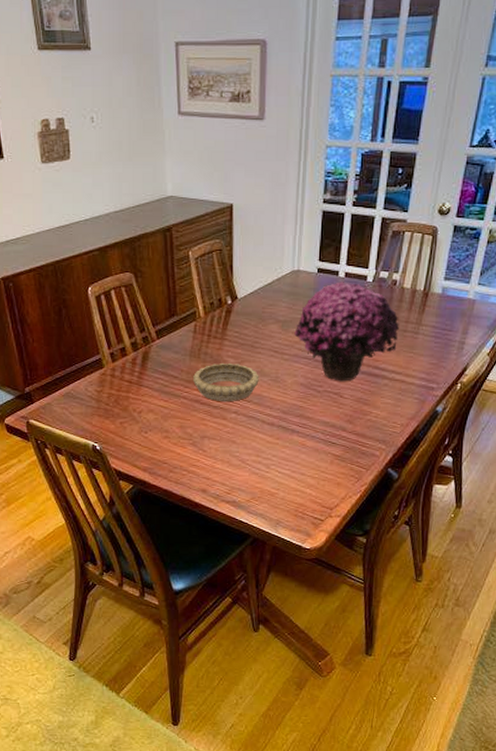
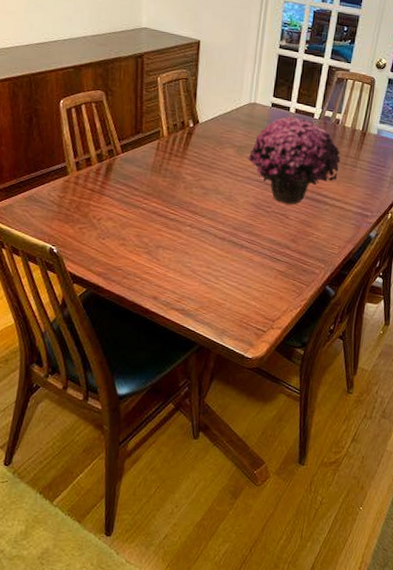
decorative bowl: present [193,362,259,402] -> none [153,179,214,216]

